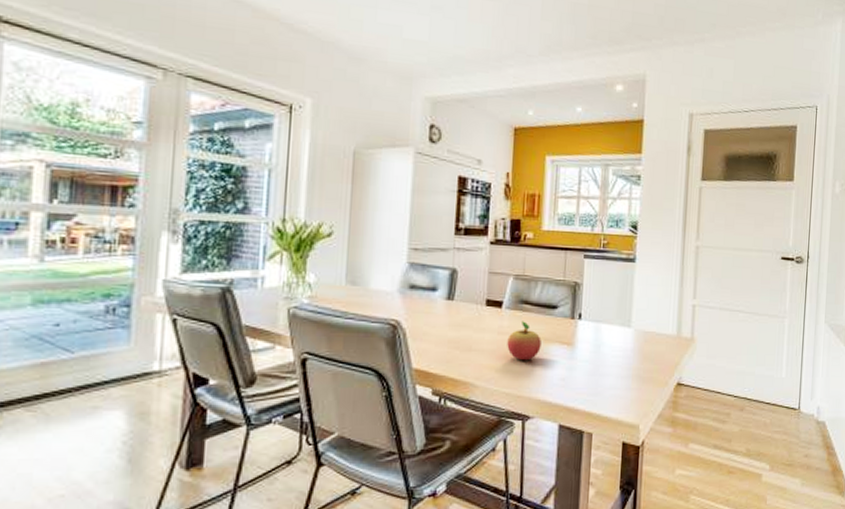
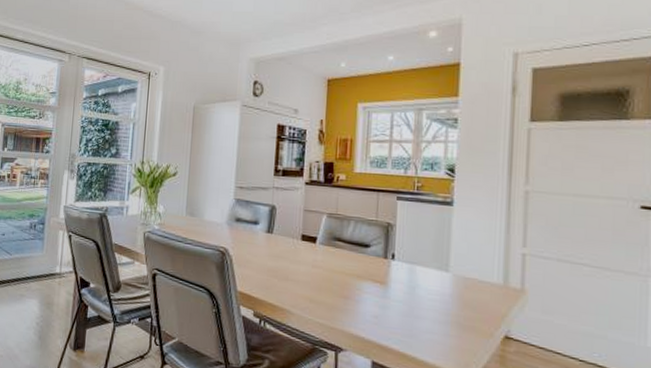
fruit: present [507,321,541,361] -> none [321,257,354,295]

